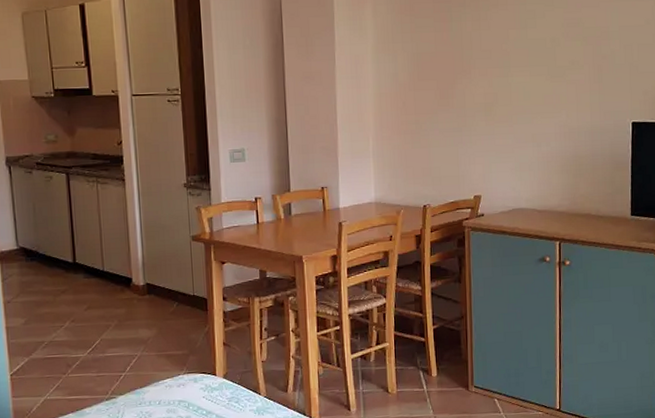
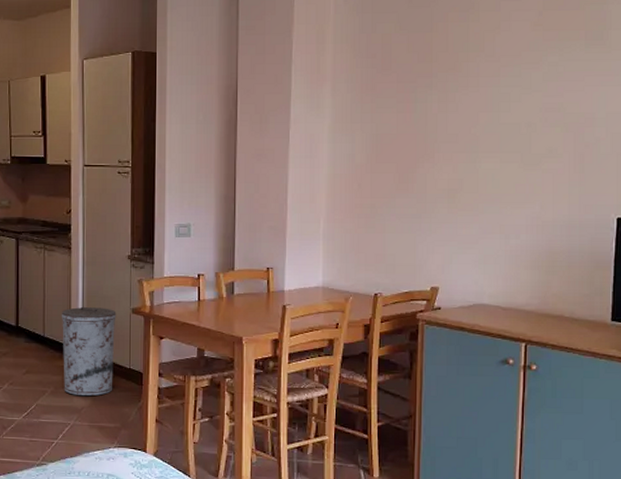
trash can: none [119,237,179,327] -> present [61,306,116,397]

